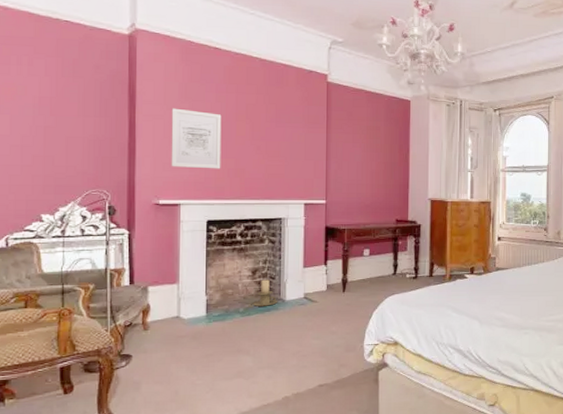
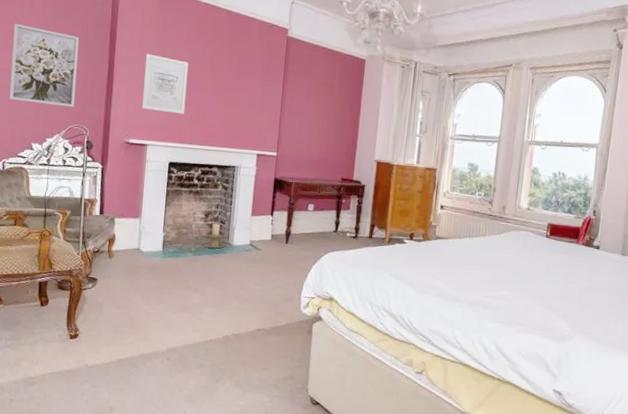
wall art: none [9,84,91,172] -> present [9,23,79,108]

